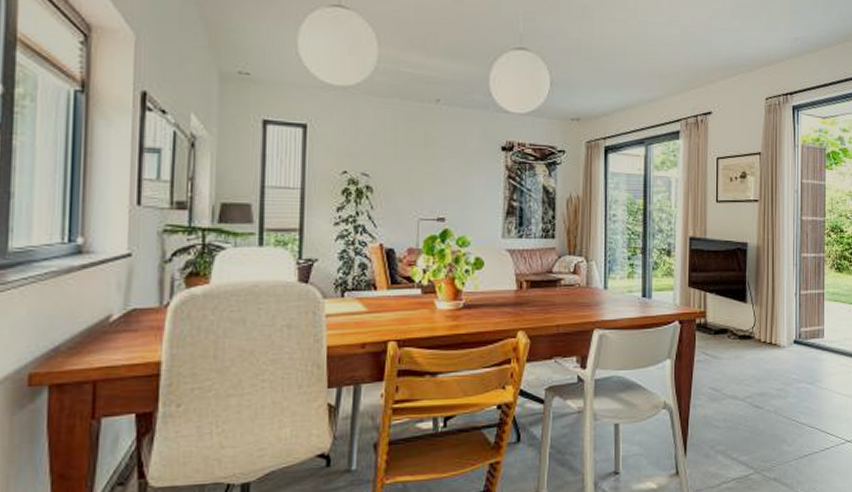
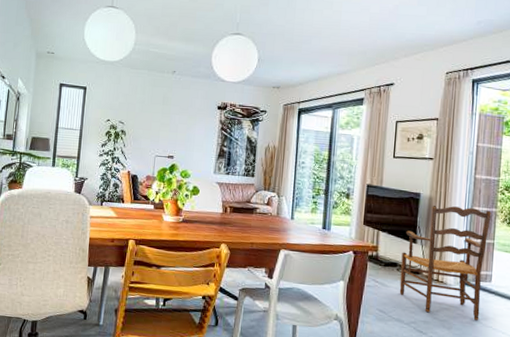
armchair: none [732,255,820,384] -> present [399,205,492,321]

